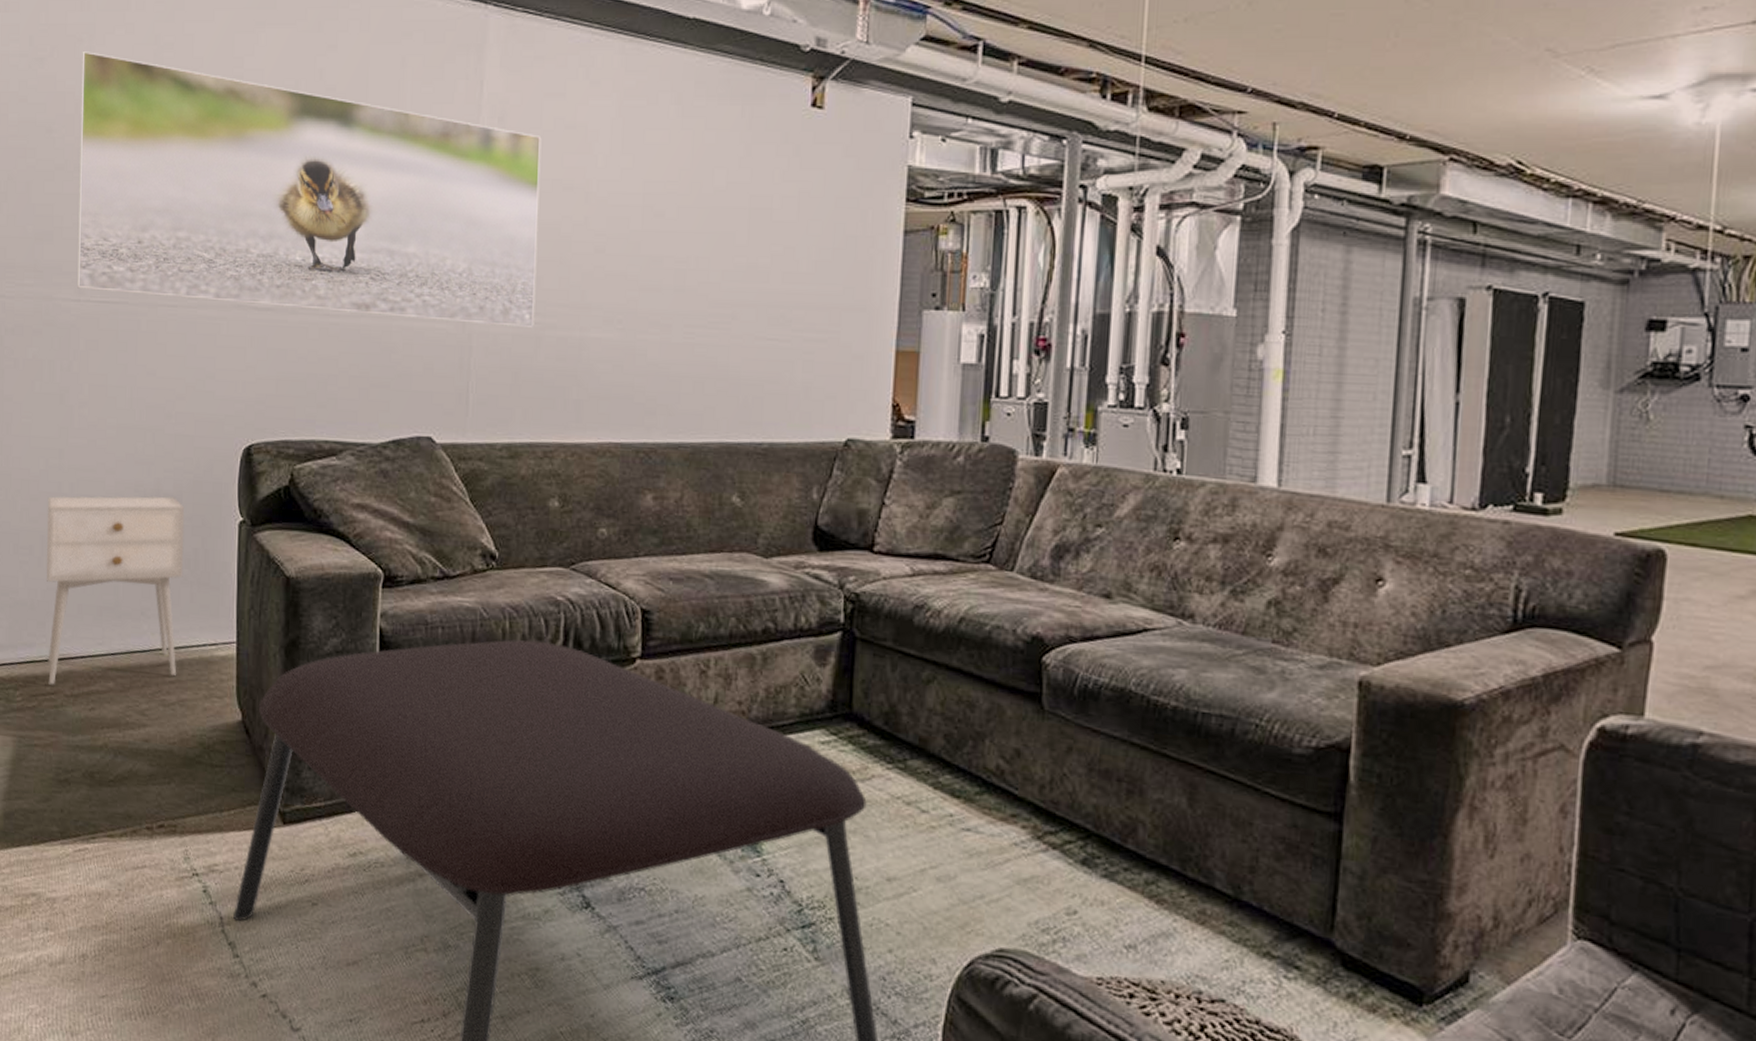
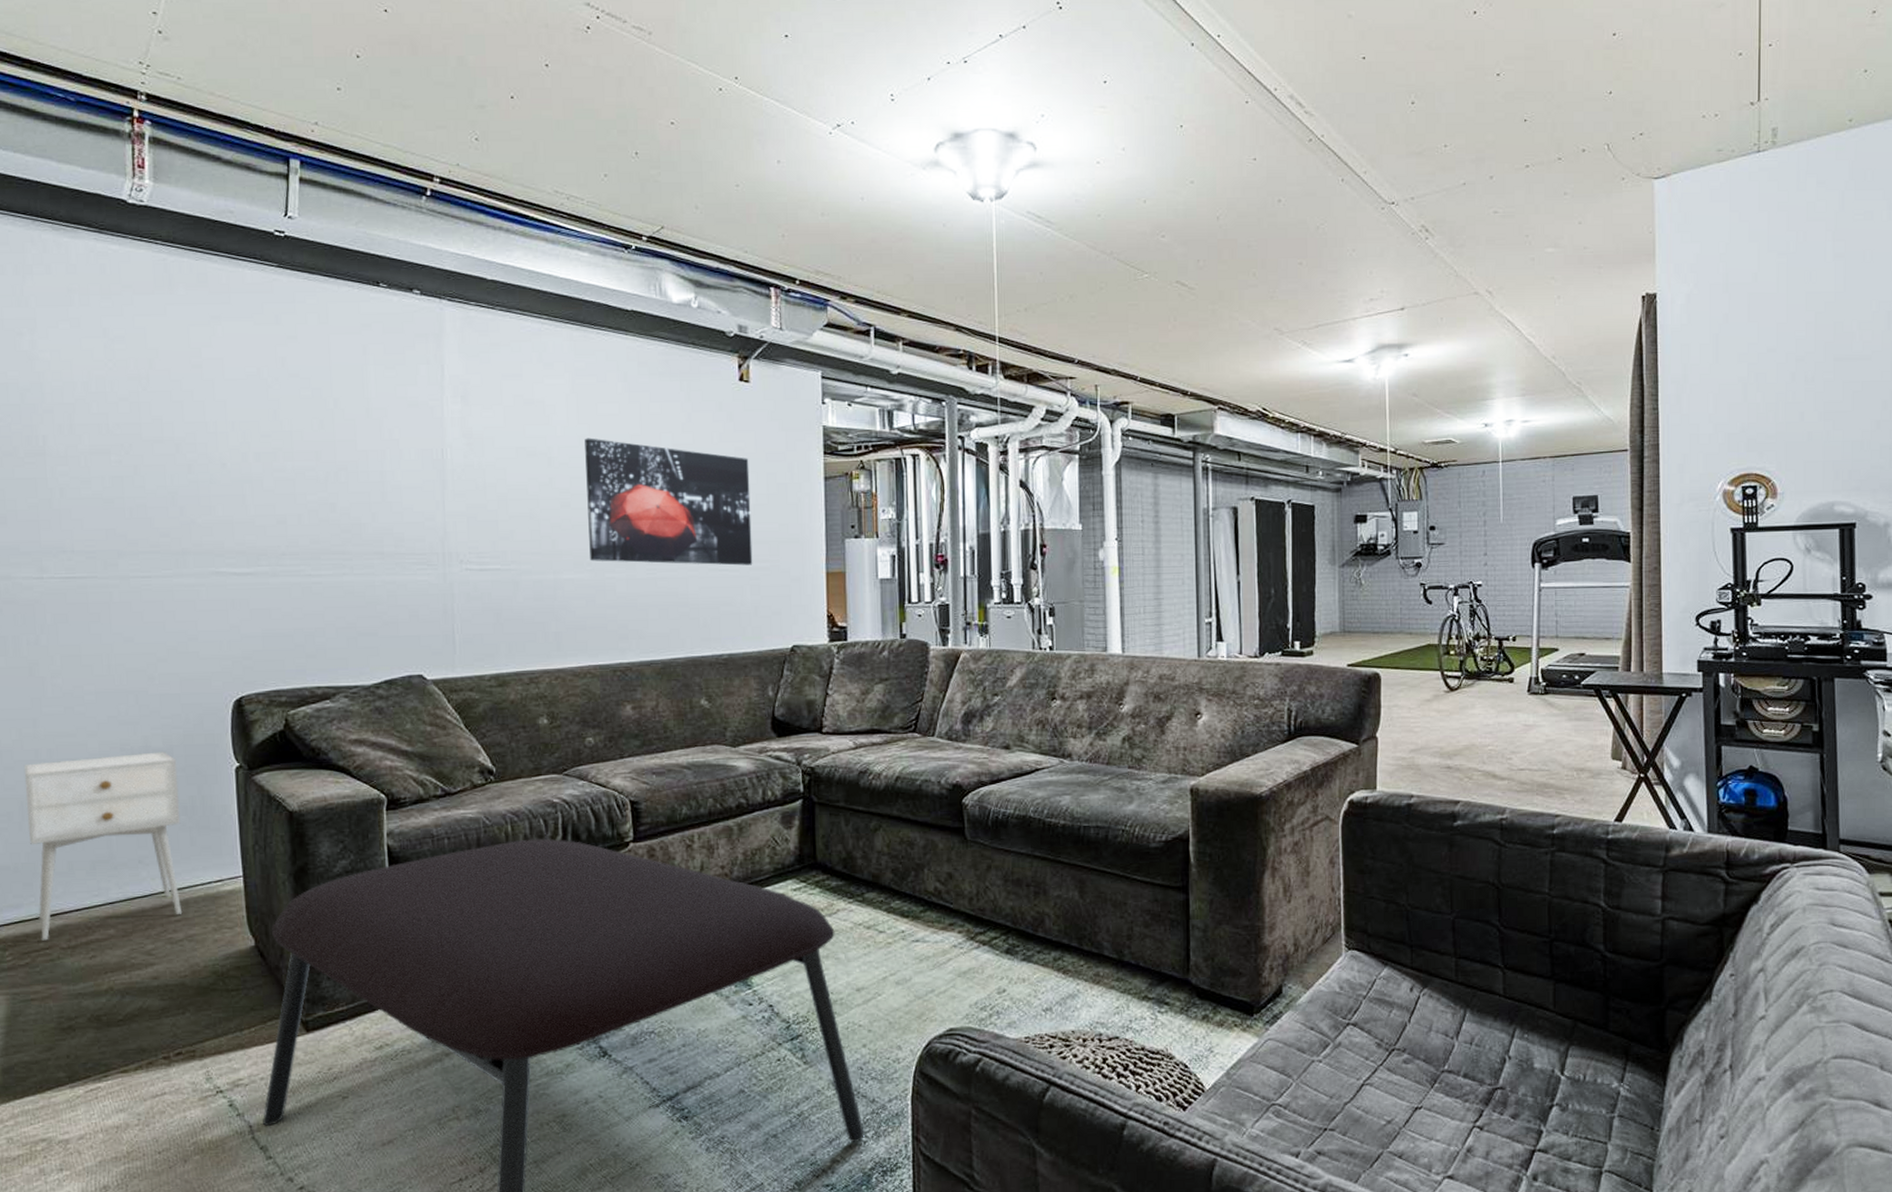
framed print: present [77,50,542,329] -> none [23,343,511,575]
wall art: none [621,171,815,336] -> present [585,438,753,566]

